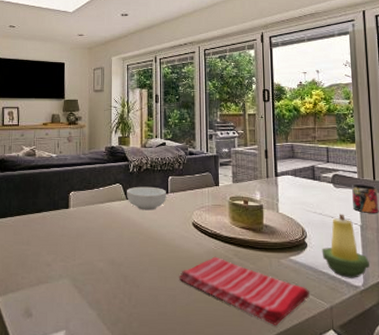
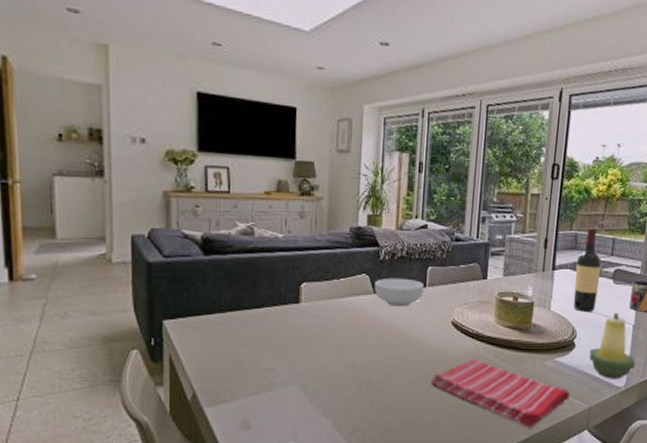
wine bottle: none [296,140,321,213] -> present [573,228,602,312]

